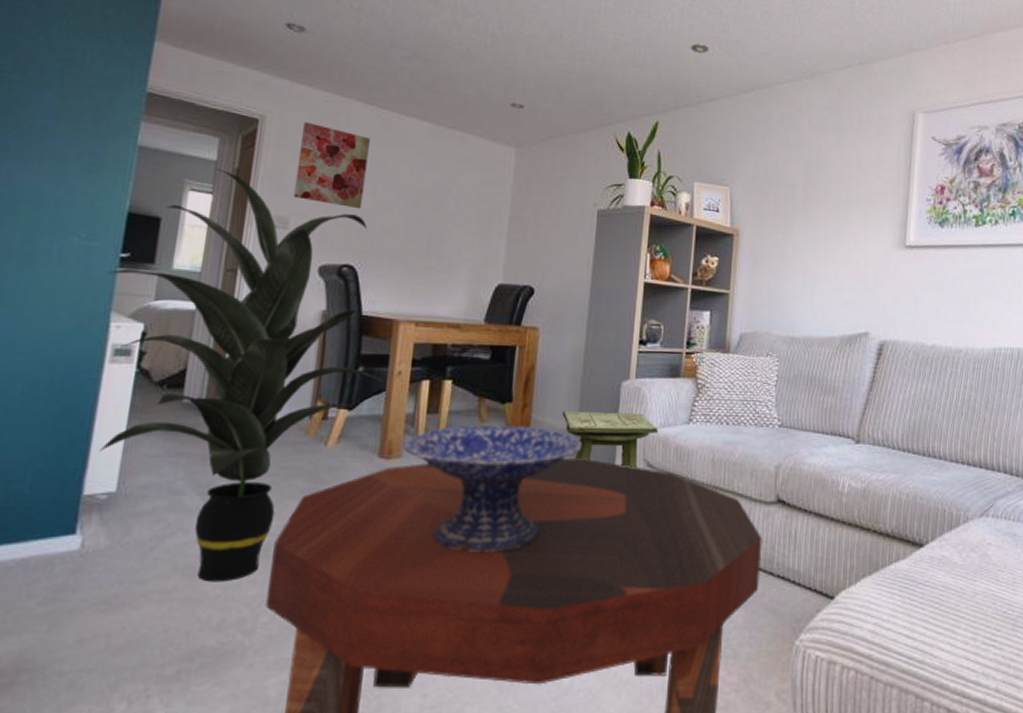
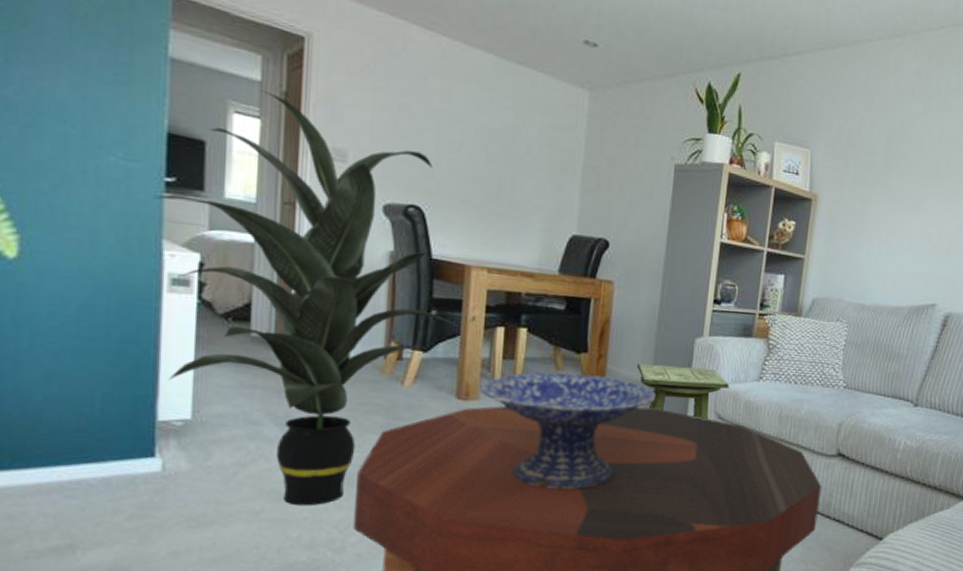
wall art: present [293,122,370,209] -> none [350,44,431,147]

